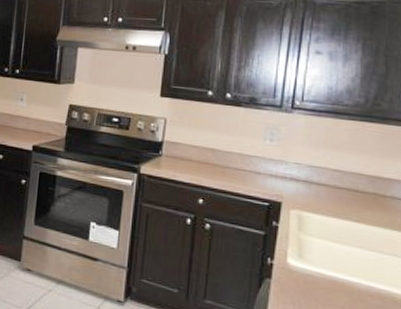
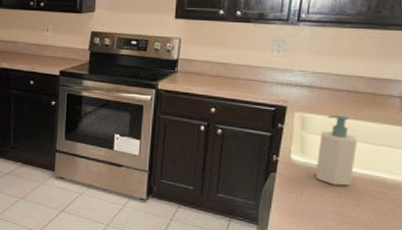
soap bottle: none [314,215,360,300] -> present [315,115,357,186]

